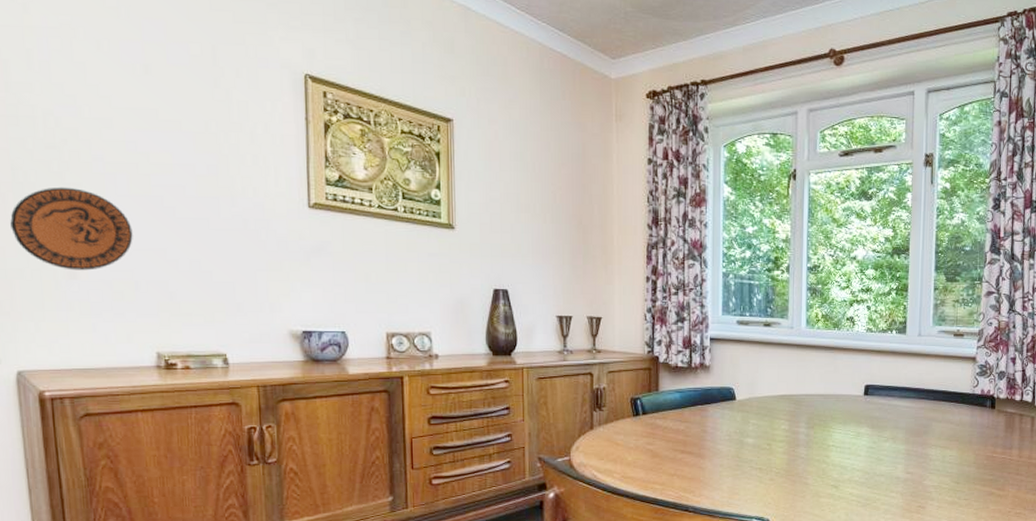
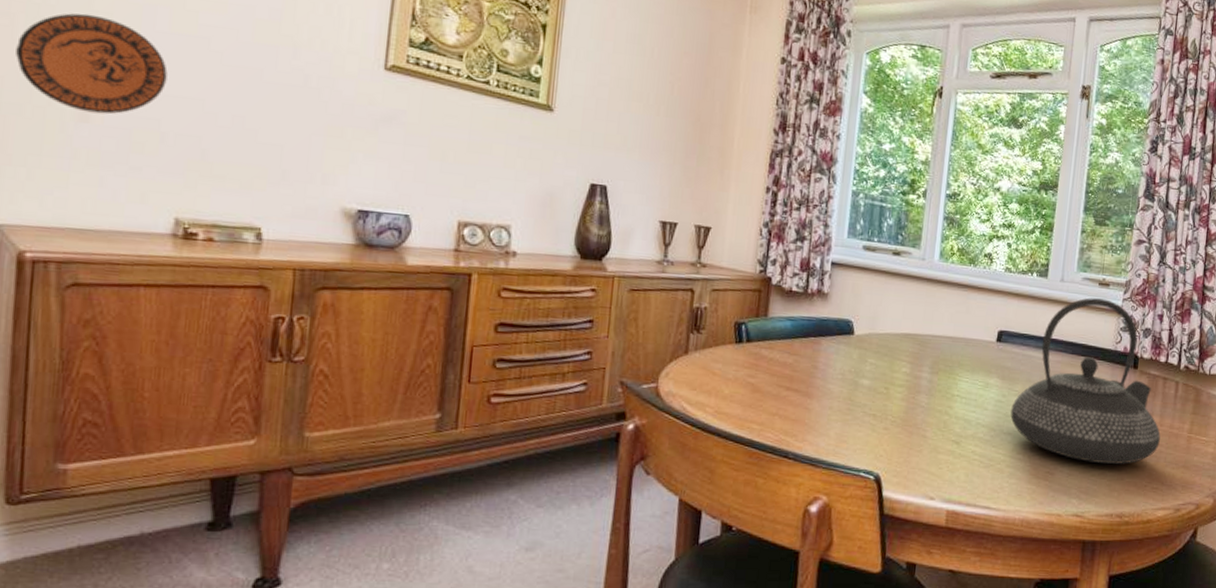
teapot: none [882,348,1020,495] -> present [1010,297,1161,464]

